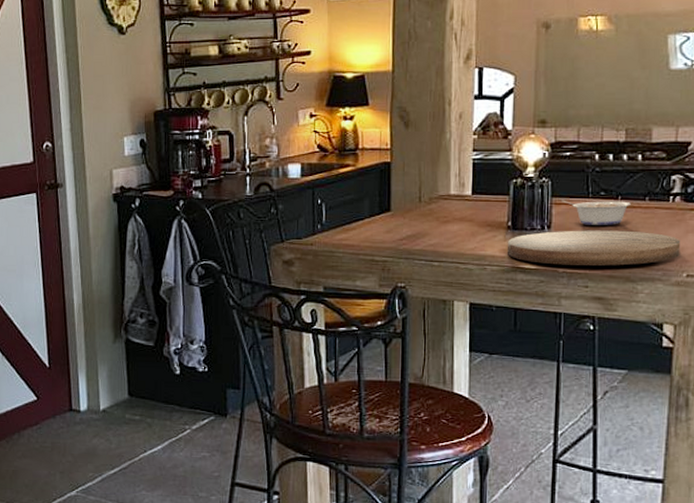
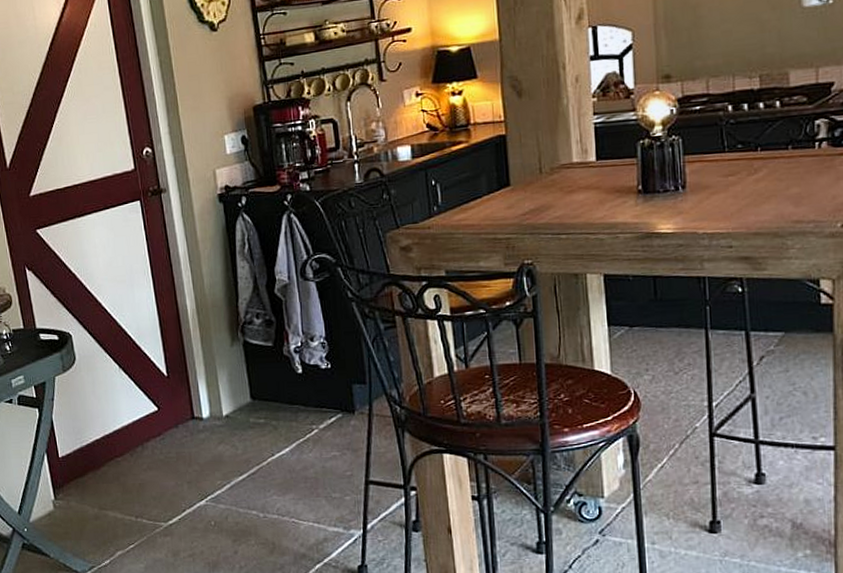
cutting board: present [507,230,681,266] -> none [639,183,832,227]
legume: present [562,199,631,225] -> none [695,152,772,182]

